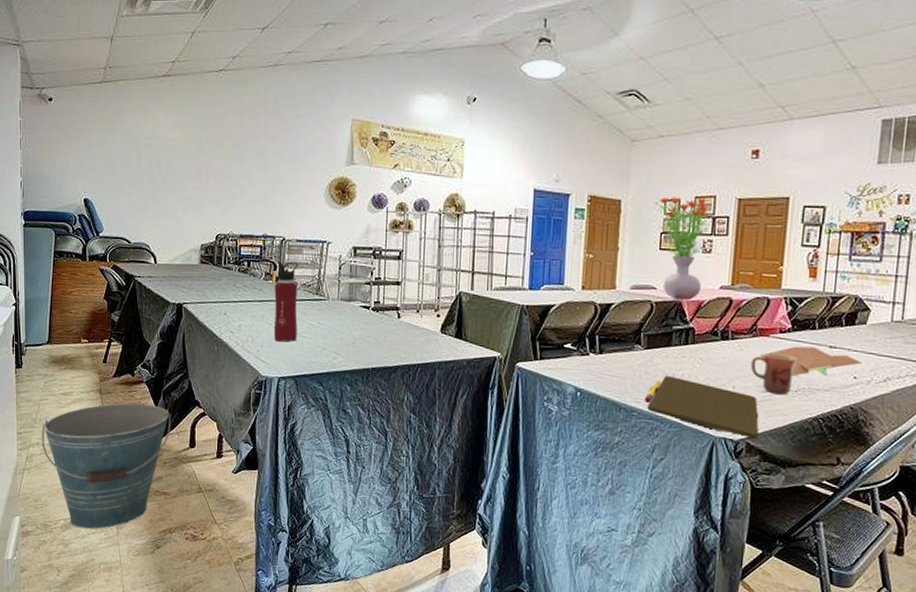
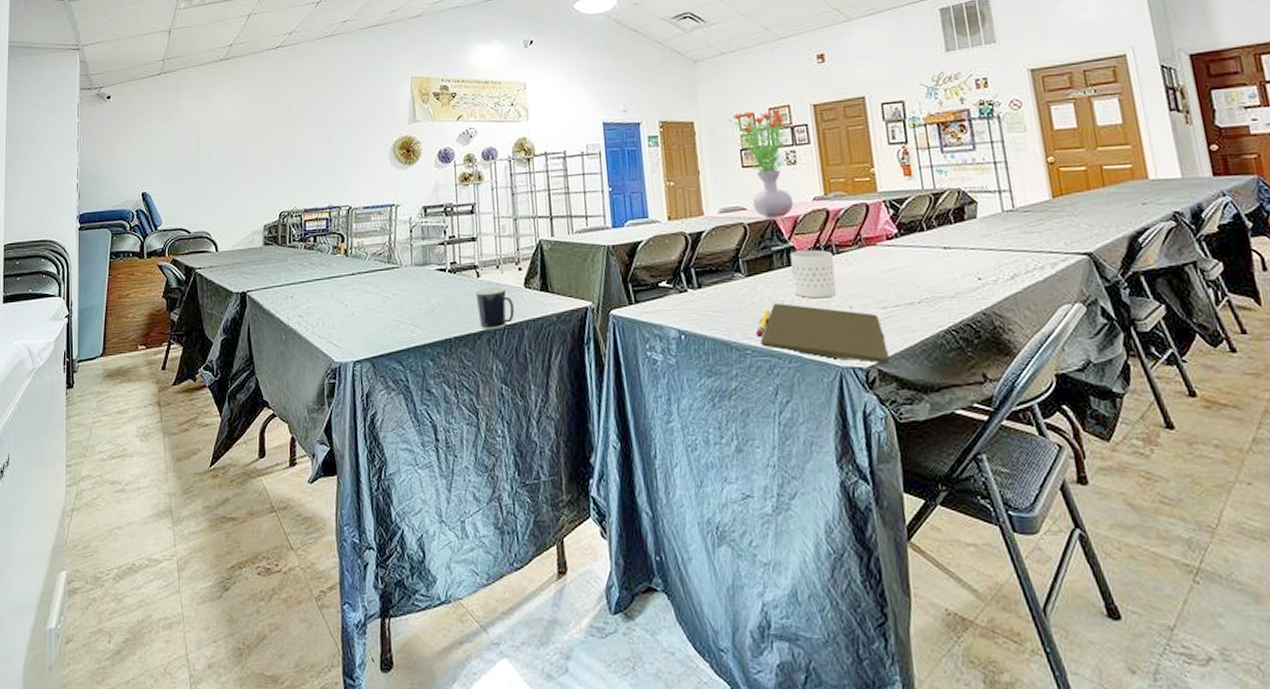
bucket: present [41,403,171,530] -> none [92,412,238,577]
water bottle: present [273,261,299,342] -> none [343,230,371,321]
mug: none [395,329,429,367] -> present [475,287,514,331]
mug: none [685,332,727,377] -> present [789,249,837,299]
mug: present [750,353,798,395] -> none [862,262,914,309]
papers: present [760,346,862,377] -> none [871,251,983,286]

